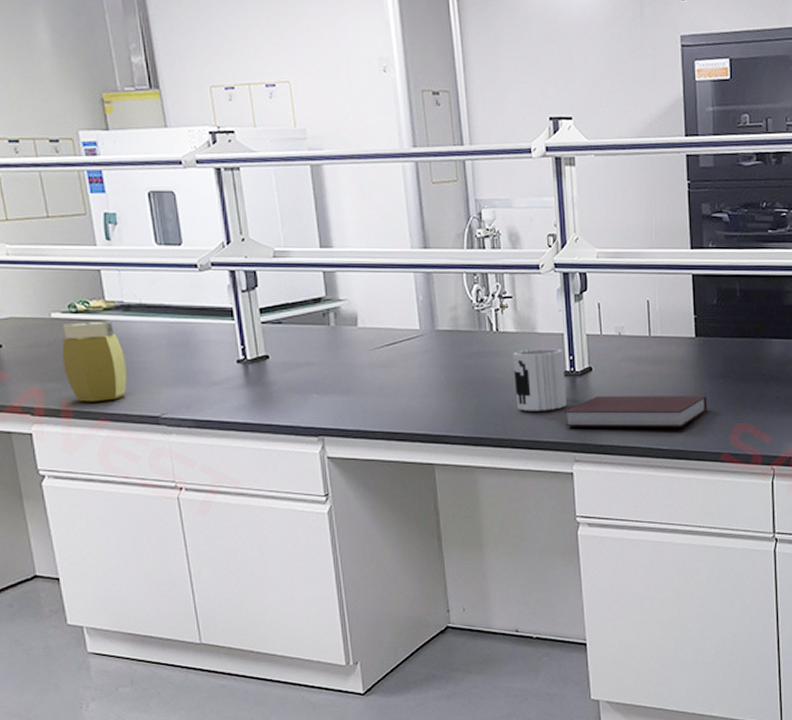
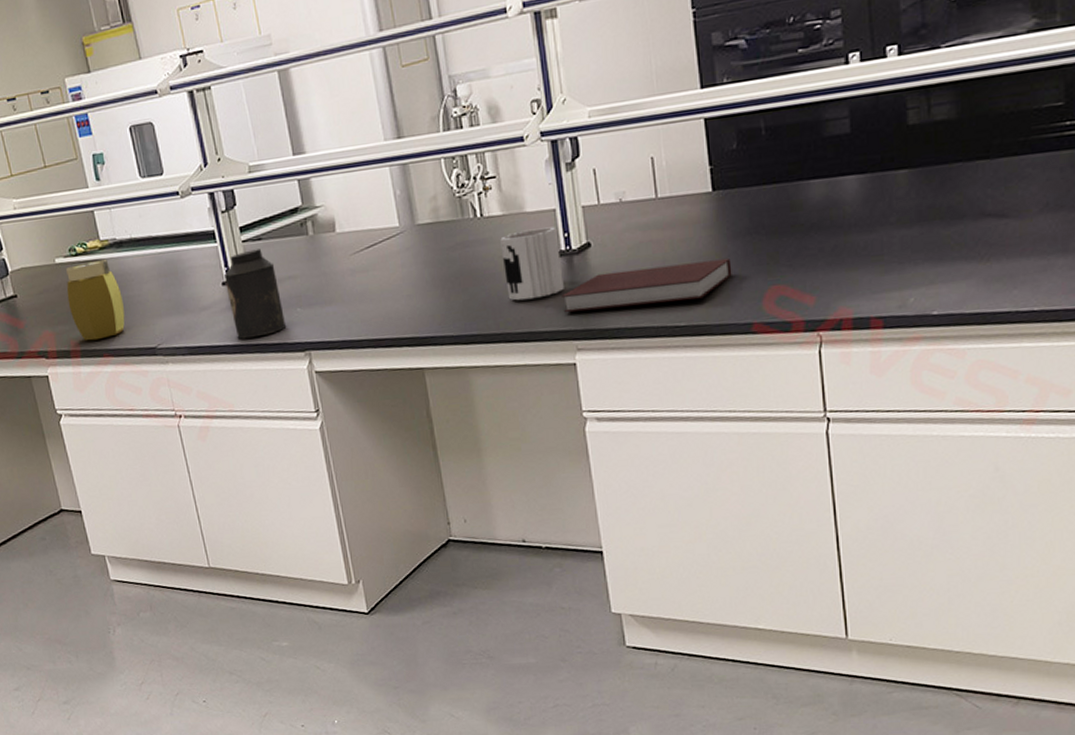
canister: none [239,332,301,418] -> present [223,249,287,339]

